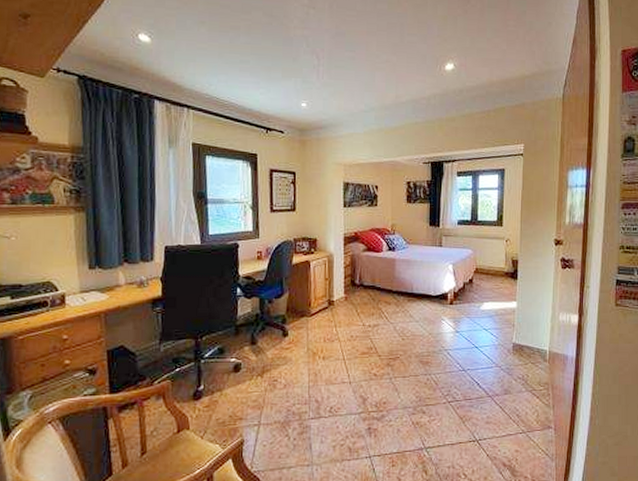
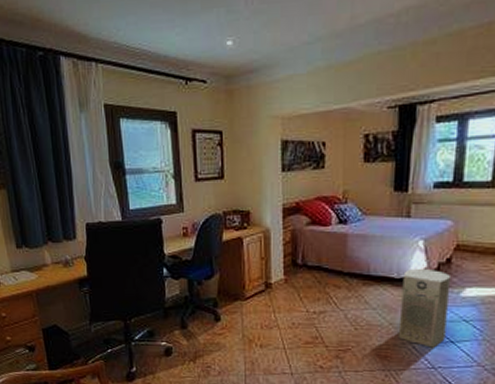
air purifier: none [436,288,472,353] -> present [398,269,450,348]

